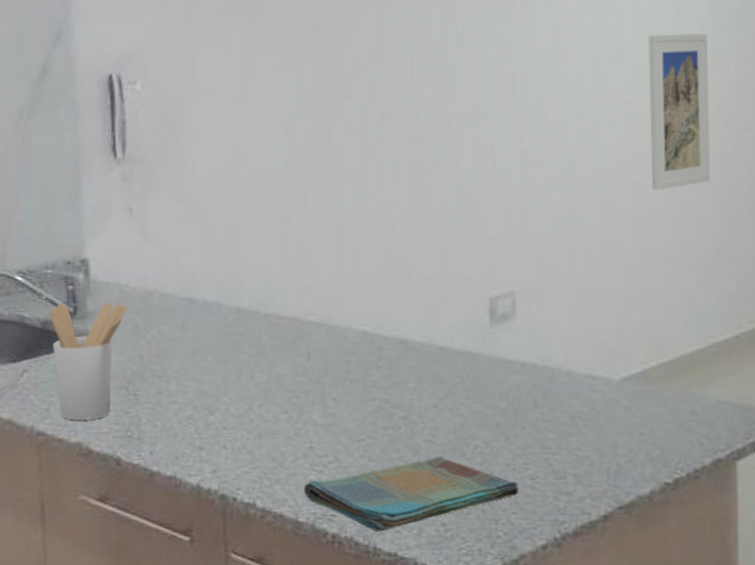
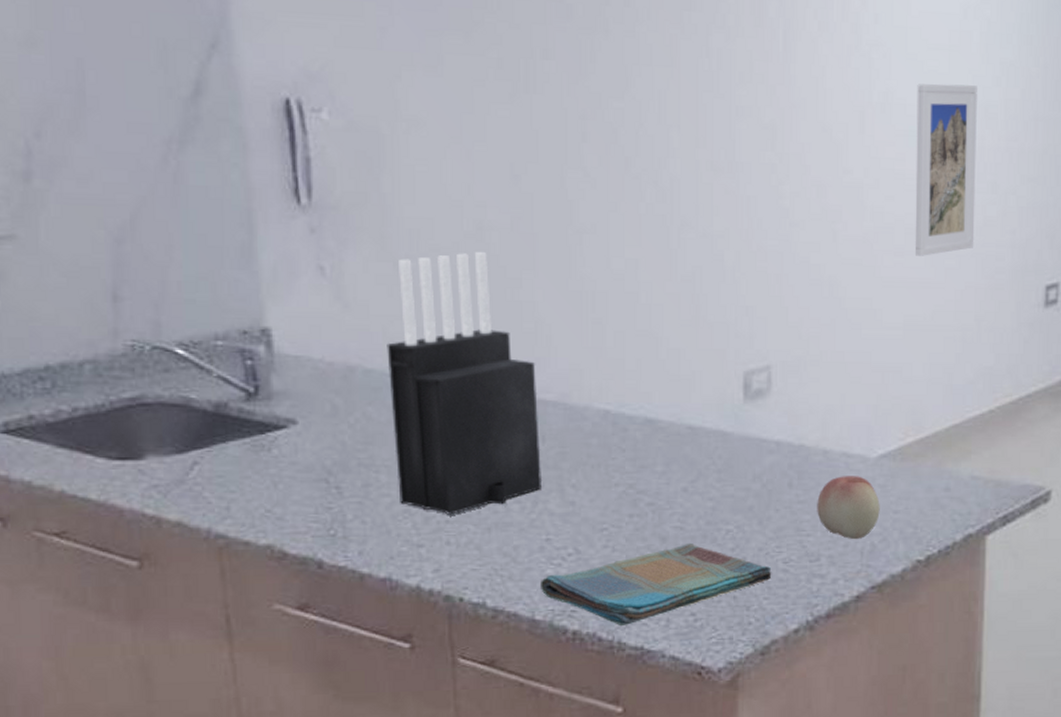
utensil holder: present [49,302,128,420] -> none [223,380,324,519]
knife block: none [179,193,307,422] -> present [387,251,543,515]
fruit: none [562,397,625,460] -> present [817,476,880,540]

